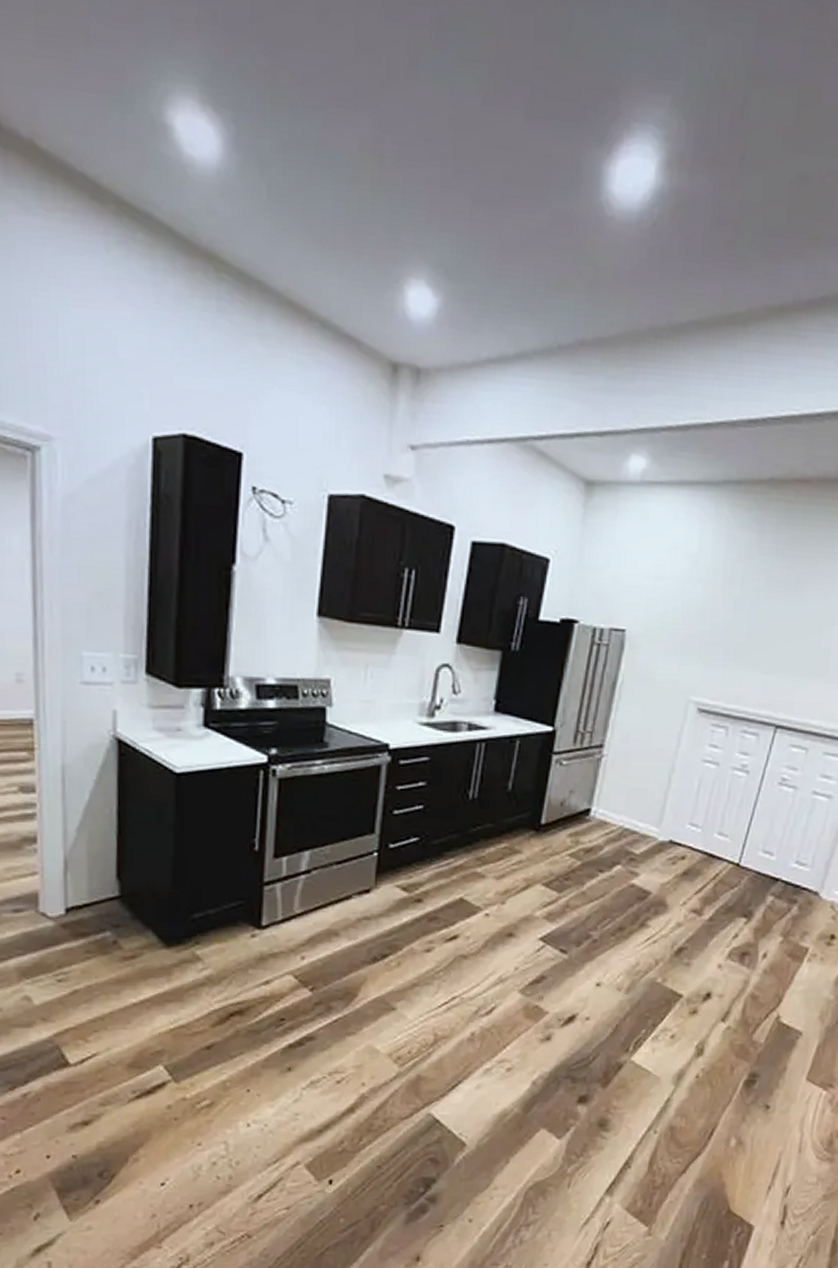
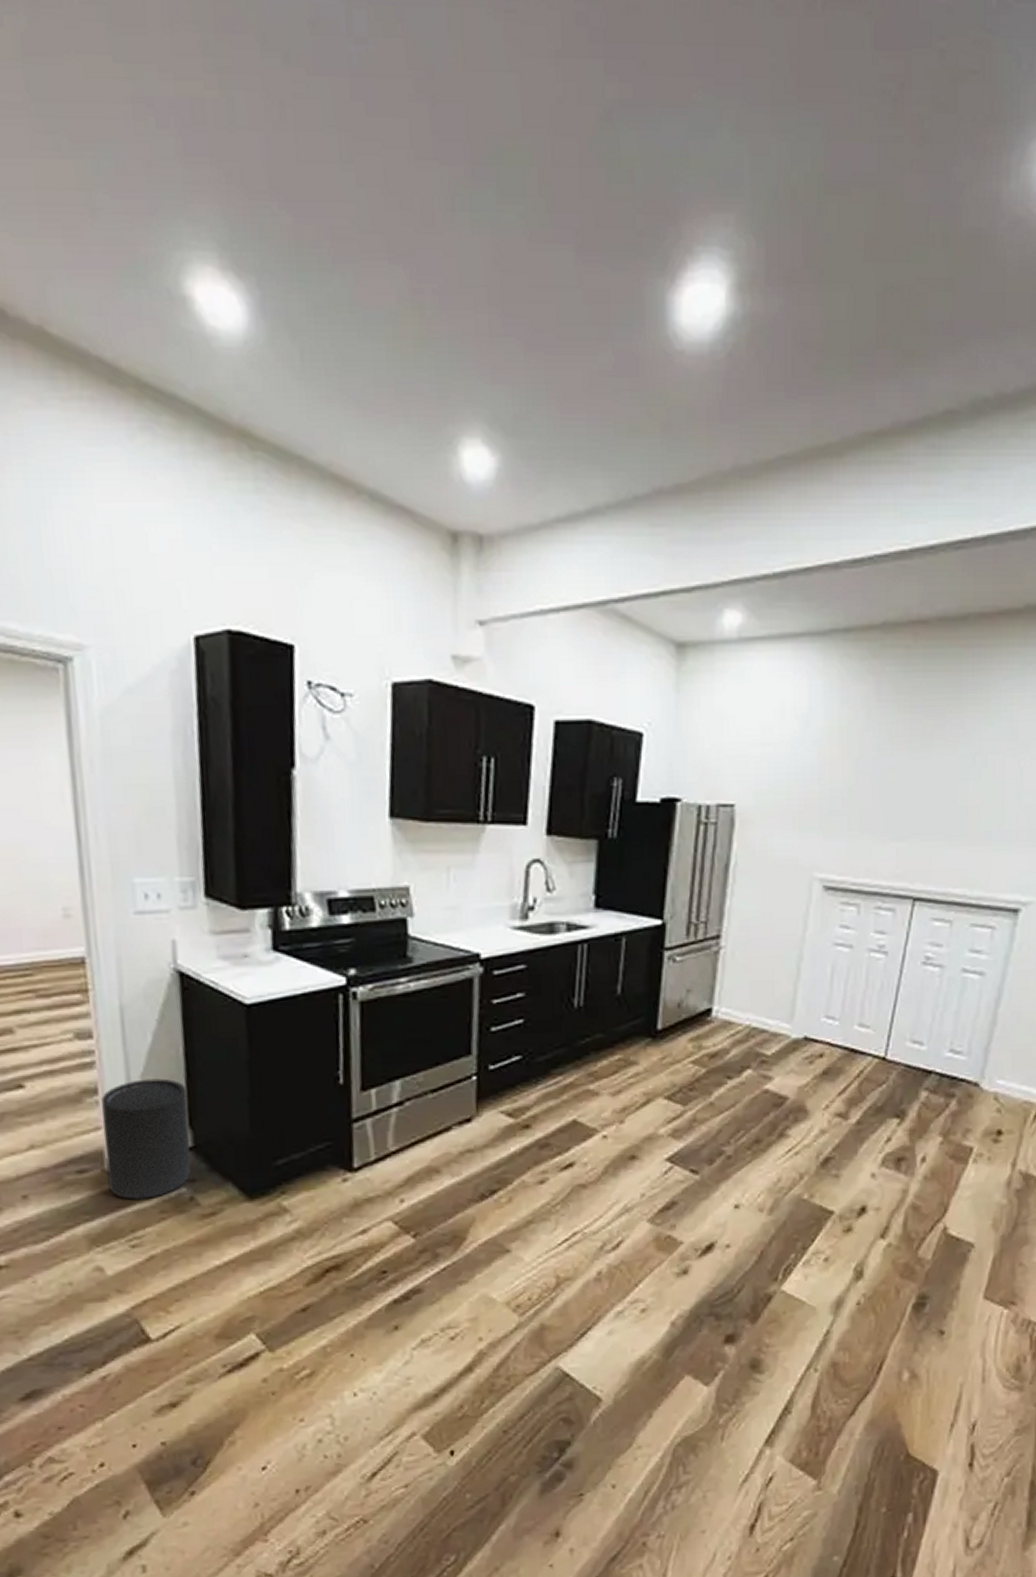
trash can: none [39,832,118,939] -> present [101,1078,192,1200]

